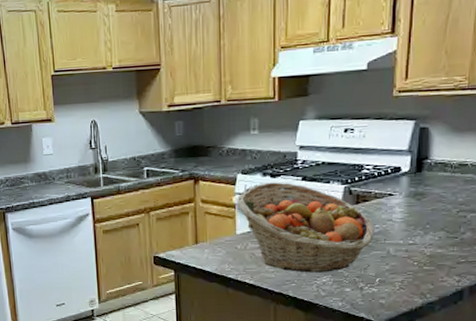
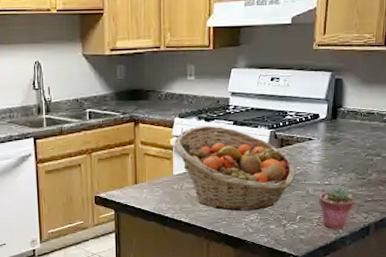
potted succulent: none [402,245,444,294] -> present [319,185,354,230]

